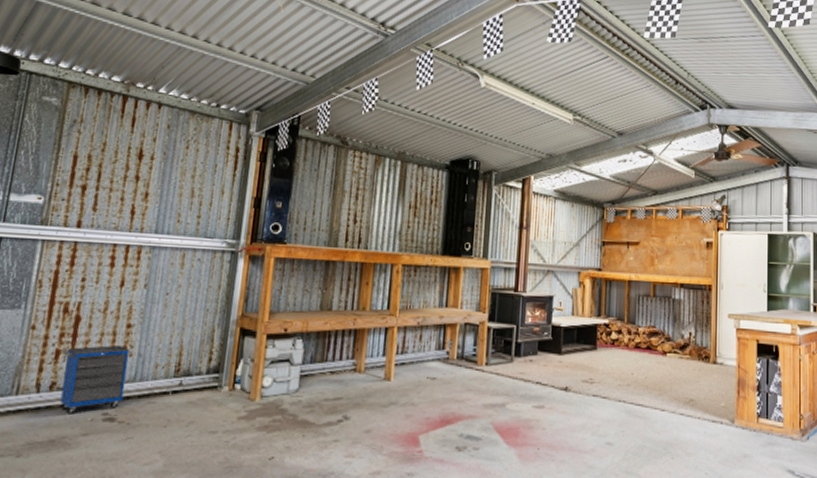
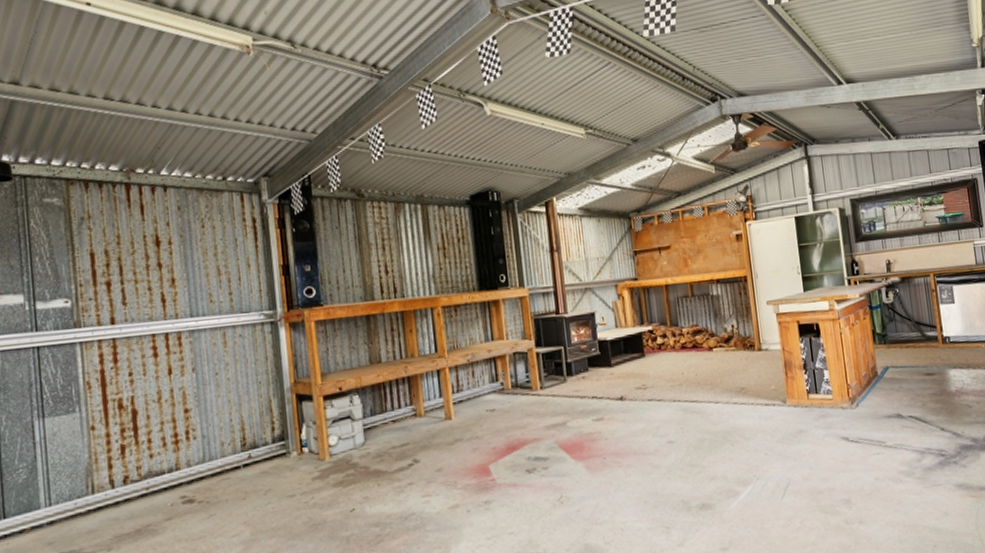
cabinet: present [60,344,130,414] -> none [126,430,197,504]

